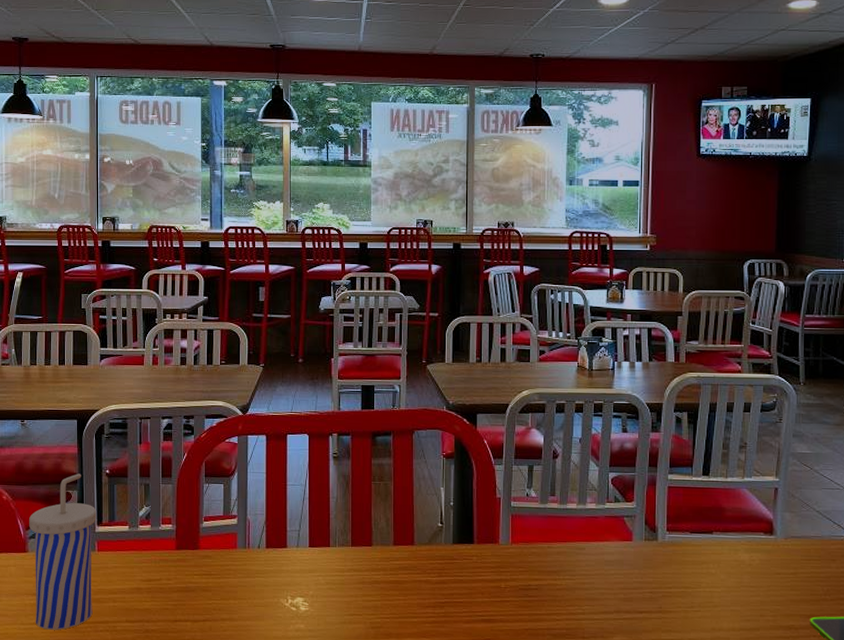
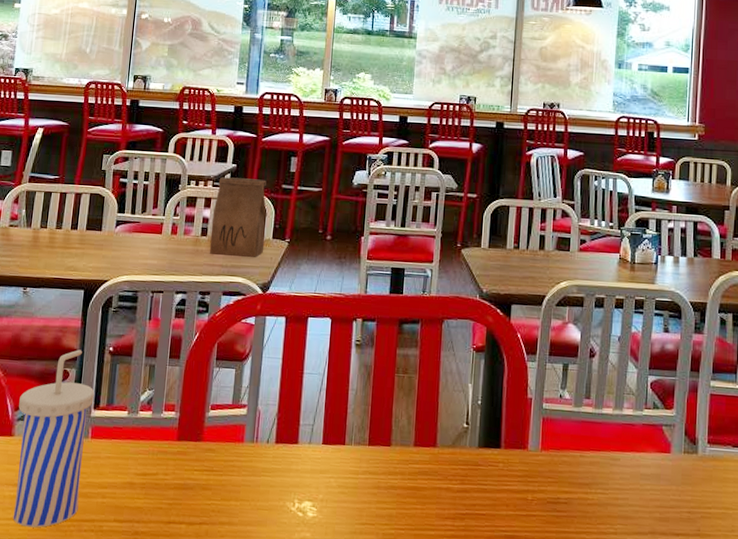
paper bag: none [189,309,241,382] -> present [209,177,267,257]

